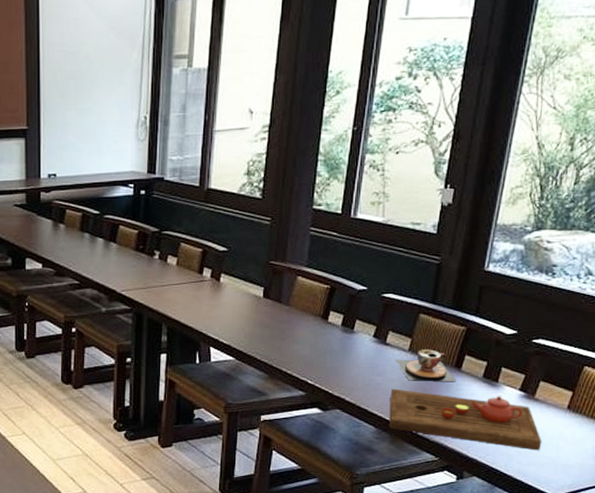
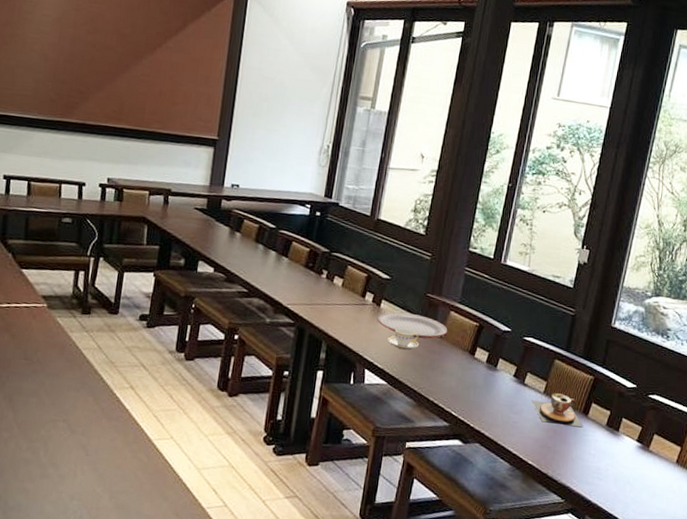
plate: none [218,284,296,309] -> present [377,312,448,339]
teacup: none [231,301,265,323] -> present [388,328,419,350]
tea set: present [389,388,542,451] -> none [523,428,655,501]

